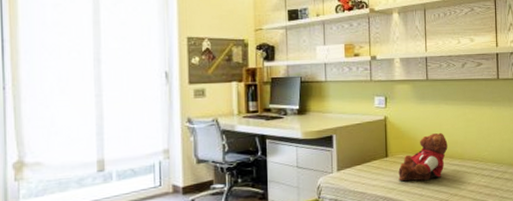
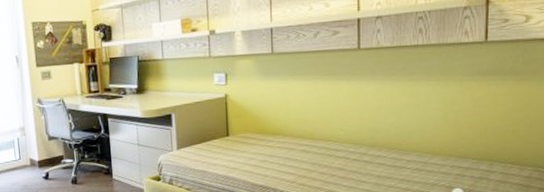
teddy bear: present [398,132,448,182] -> none [240,110,296,162]

